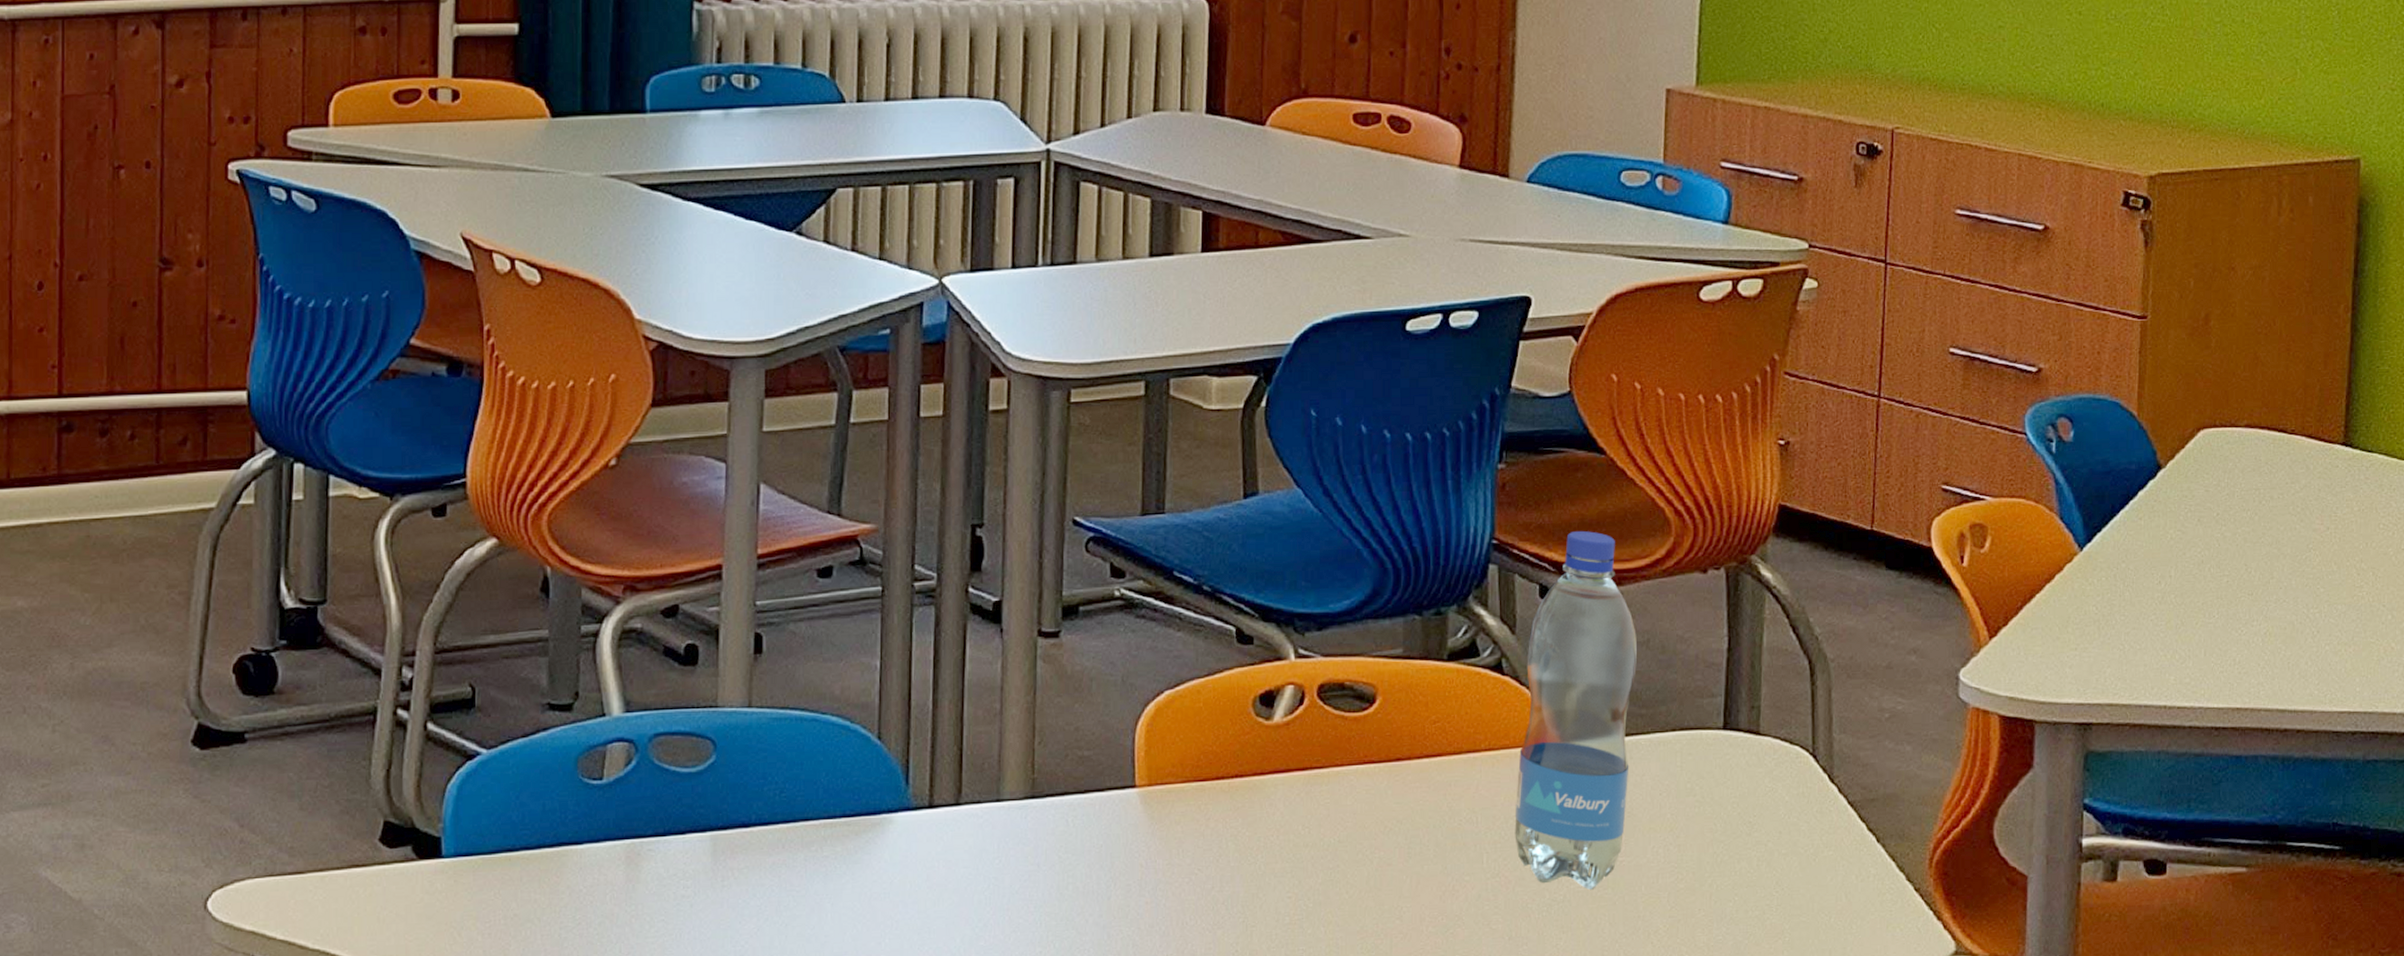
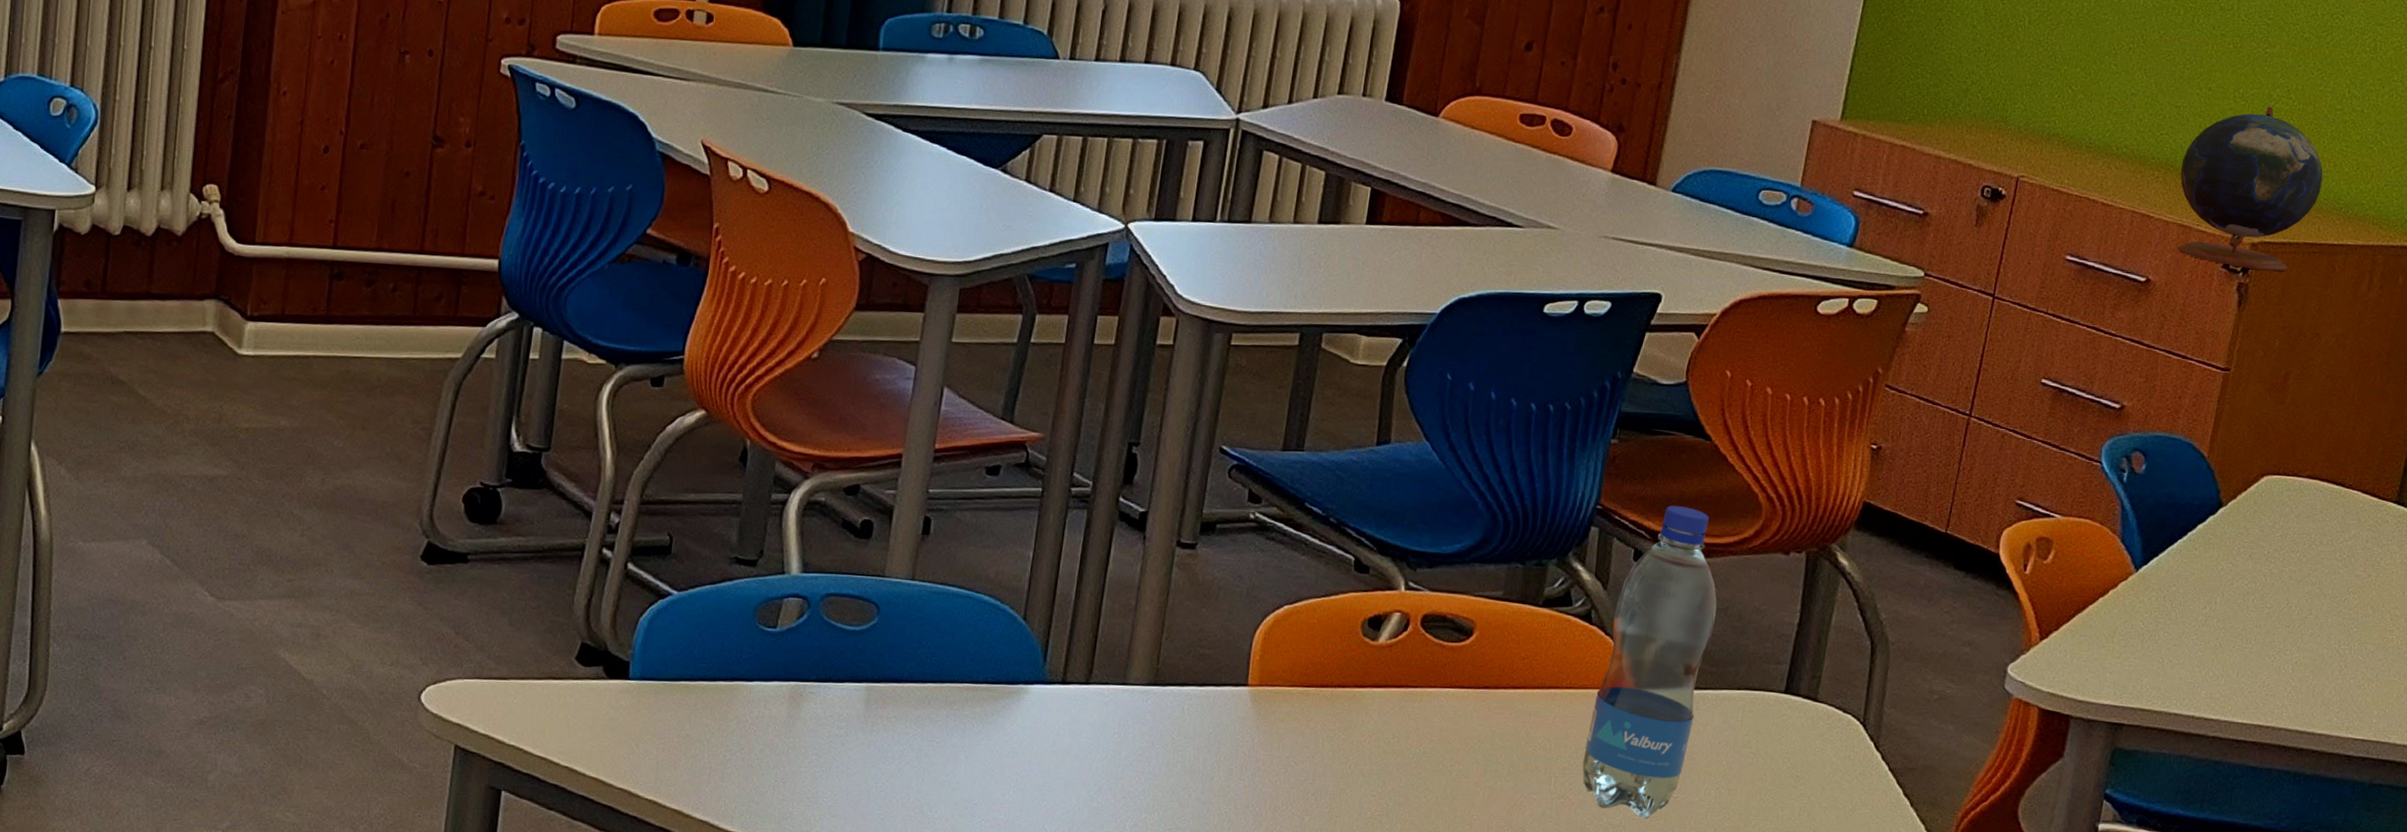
globe: none [2062,25,2212,205] -> present [2177,106,2323,272]

